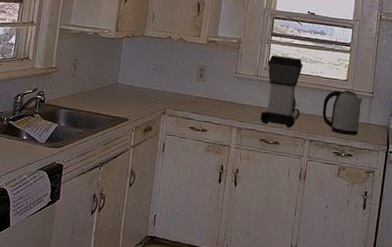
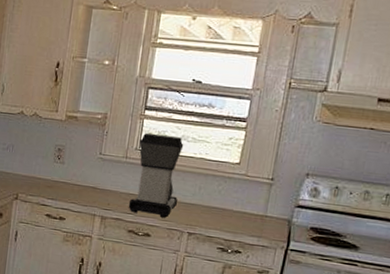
kettle: present [322,90,363,136] -> none [206,175,259,229]

